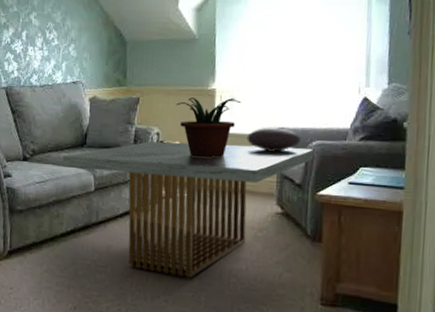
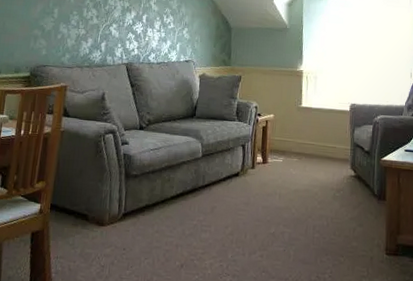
coffee table: present [62,141,315,278] -> none [174,114,379,235]
potted plant: present [176,97,241,158] -> none [271,77,322,129]
decorative bowl: present [247,127,301,151] -> none [327,103,369,124]

